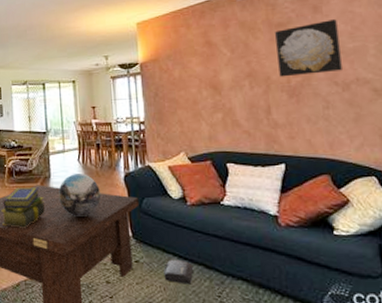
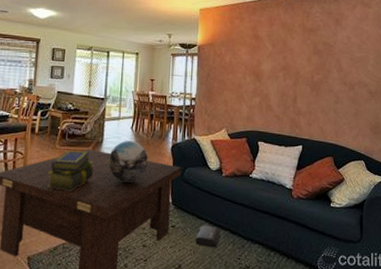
wall art: present [275,19,342,77] -> none [306,32,351,74]

